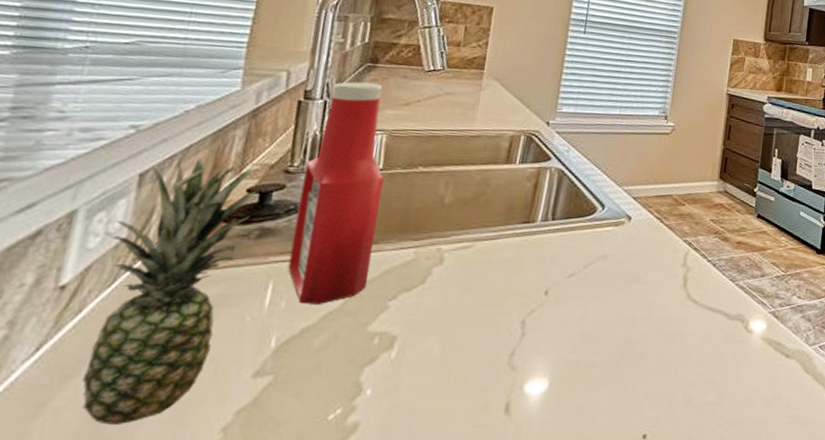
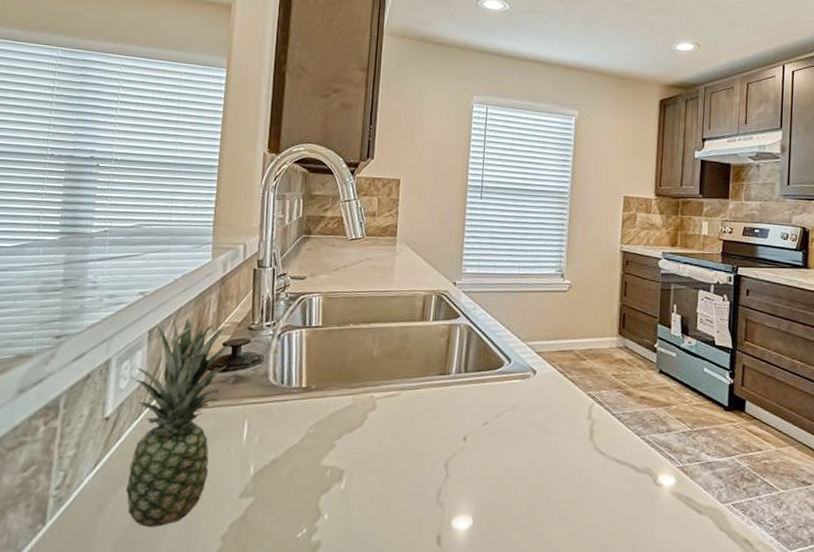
ketchup bottle: present [287,82,384,304] -> none [257,251,323,440]

